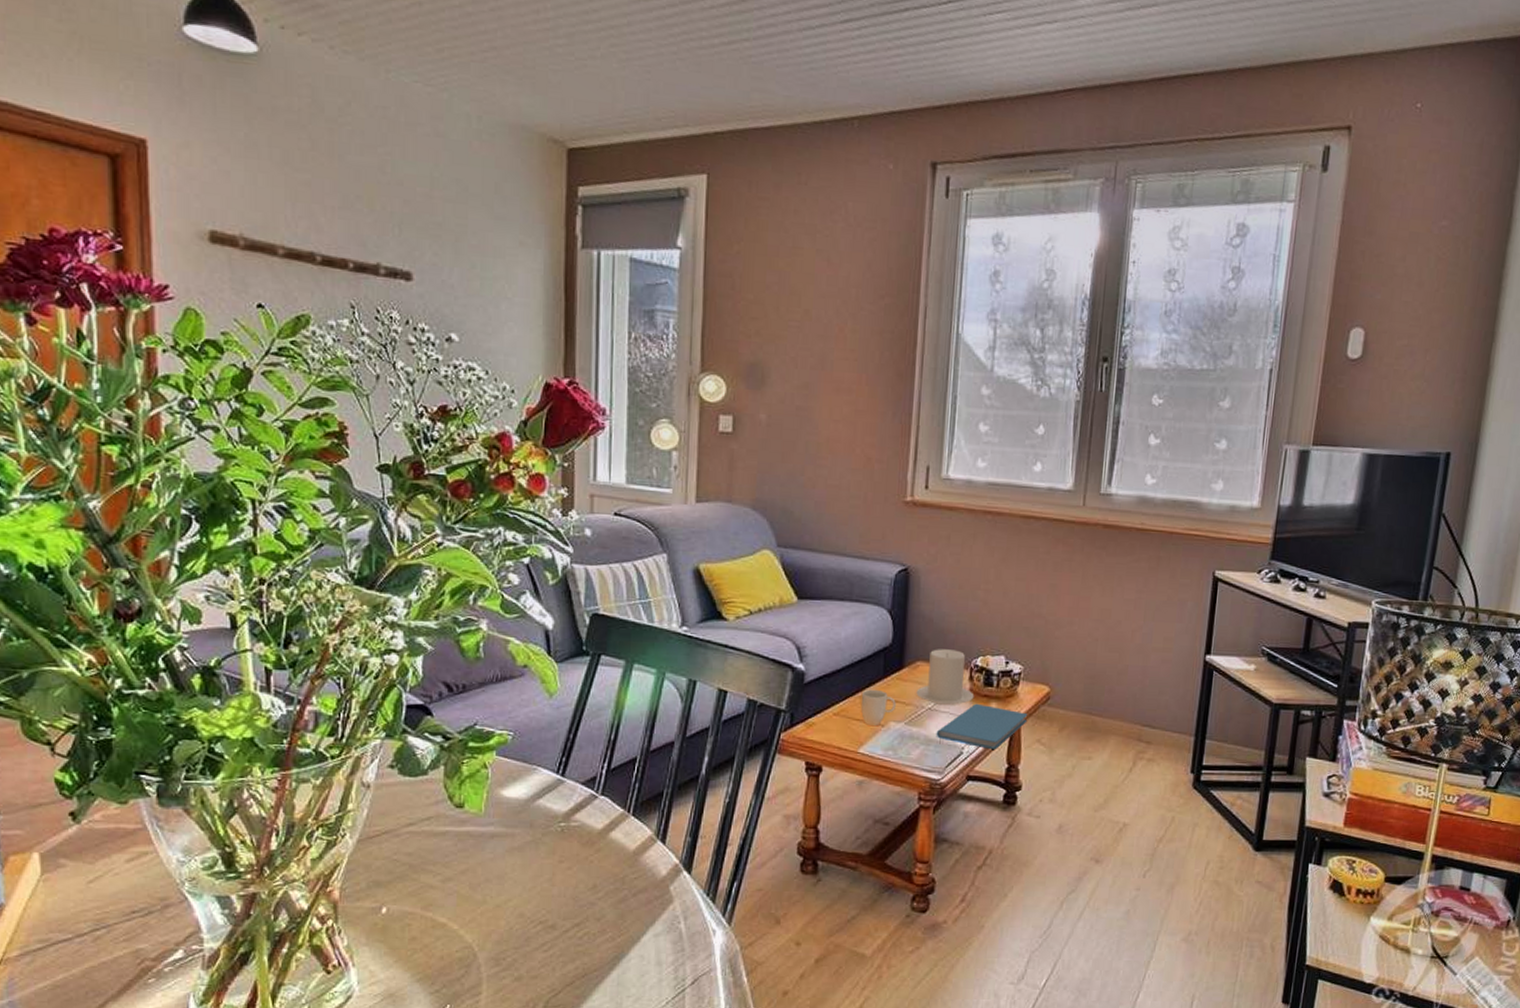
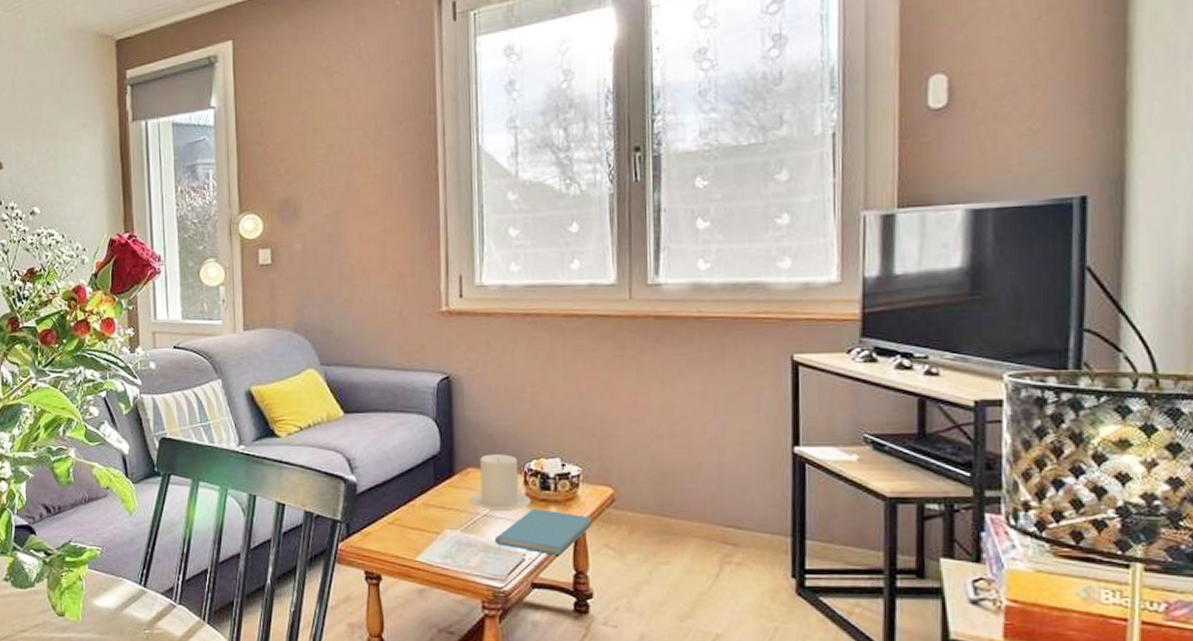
mug: present [860,689,896,727] -> none [414,497,450,535]

